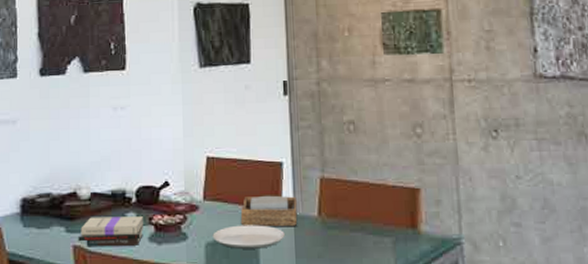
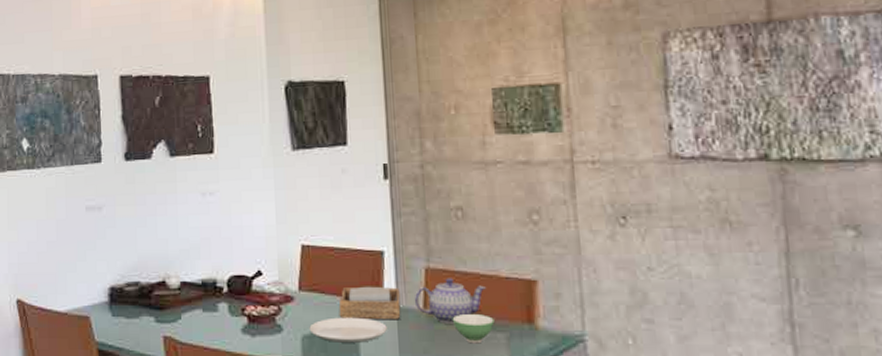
books: present [78,216,144,247] -> none [168,307,237,338]
teapot: none [309,187,374,230] -> present [414,278,486,324]
bowl: none [344,219,382,248] -> present [452,313,495,344]

